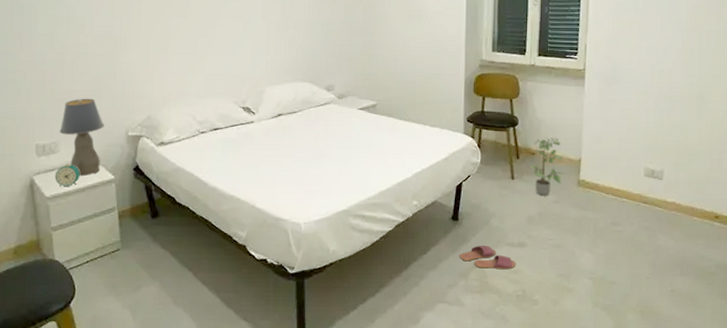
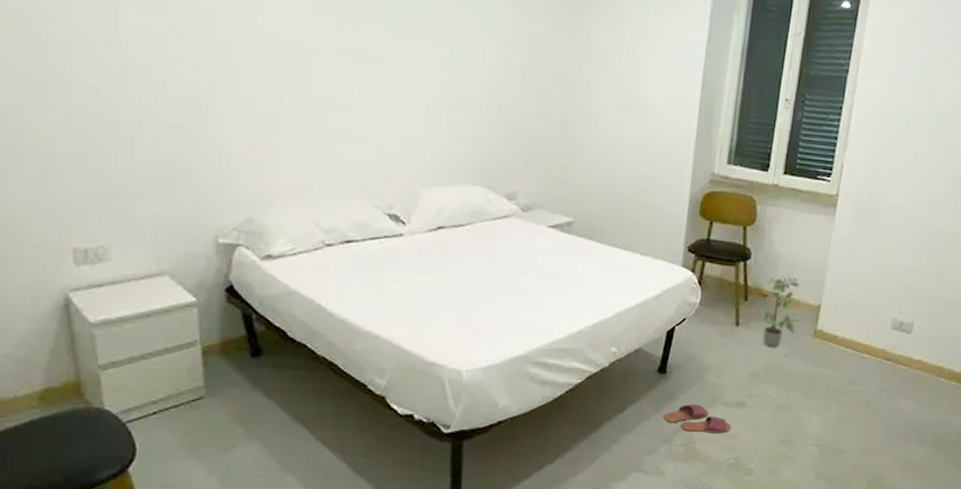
alarm clock: present [55,164,80,186] -> none [103,278,143,309]
table lamp: present [59,98,104,177] -> none [110,185,182,297]

